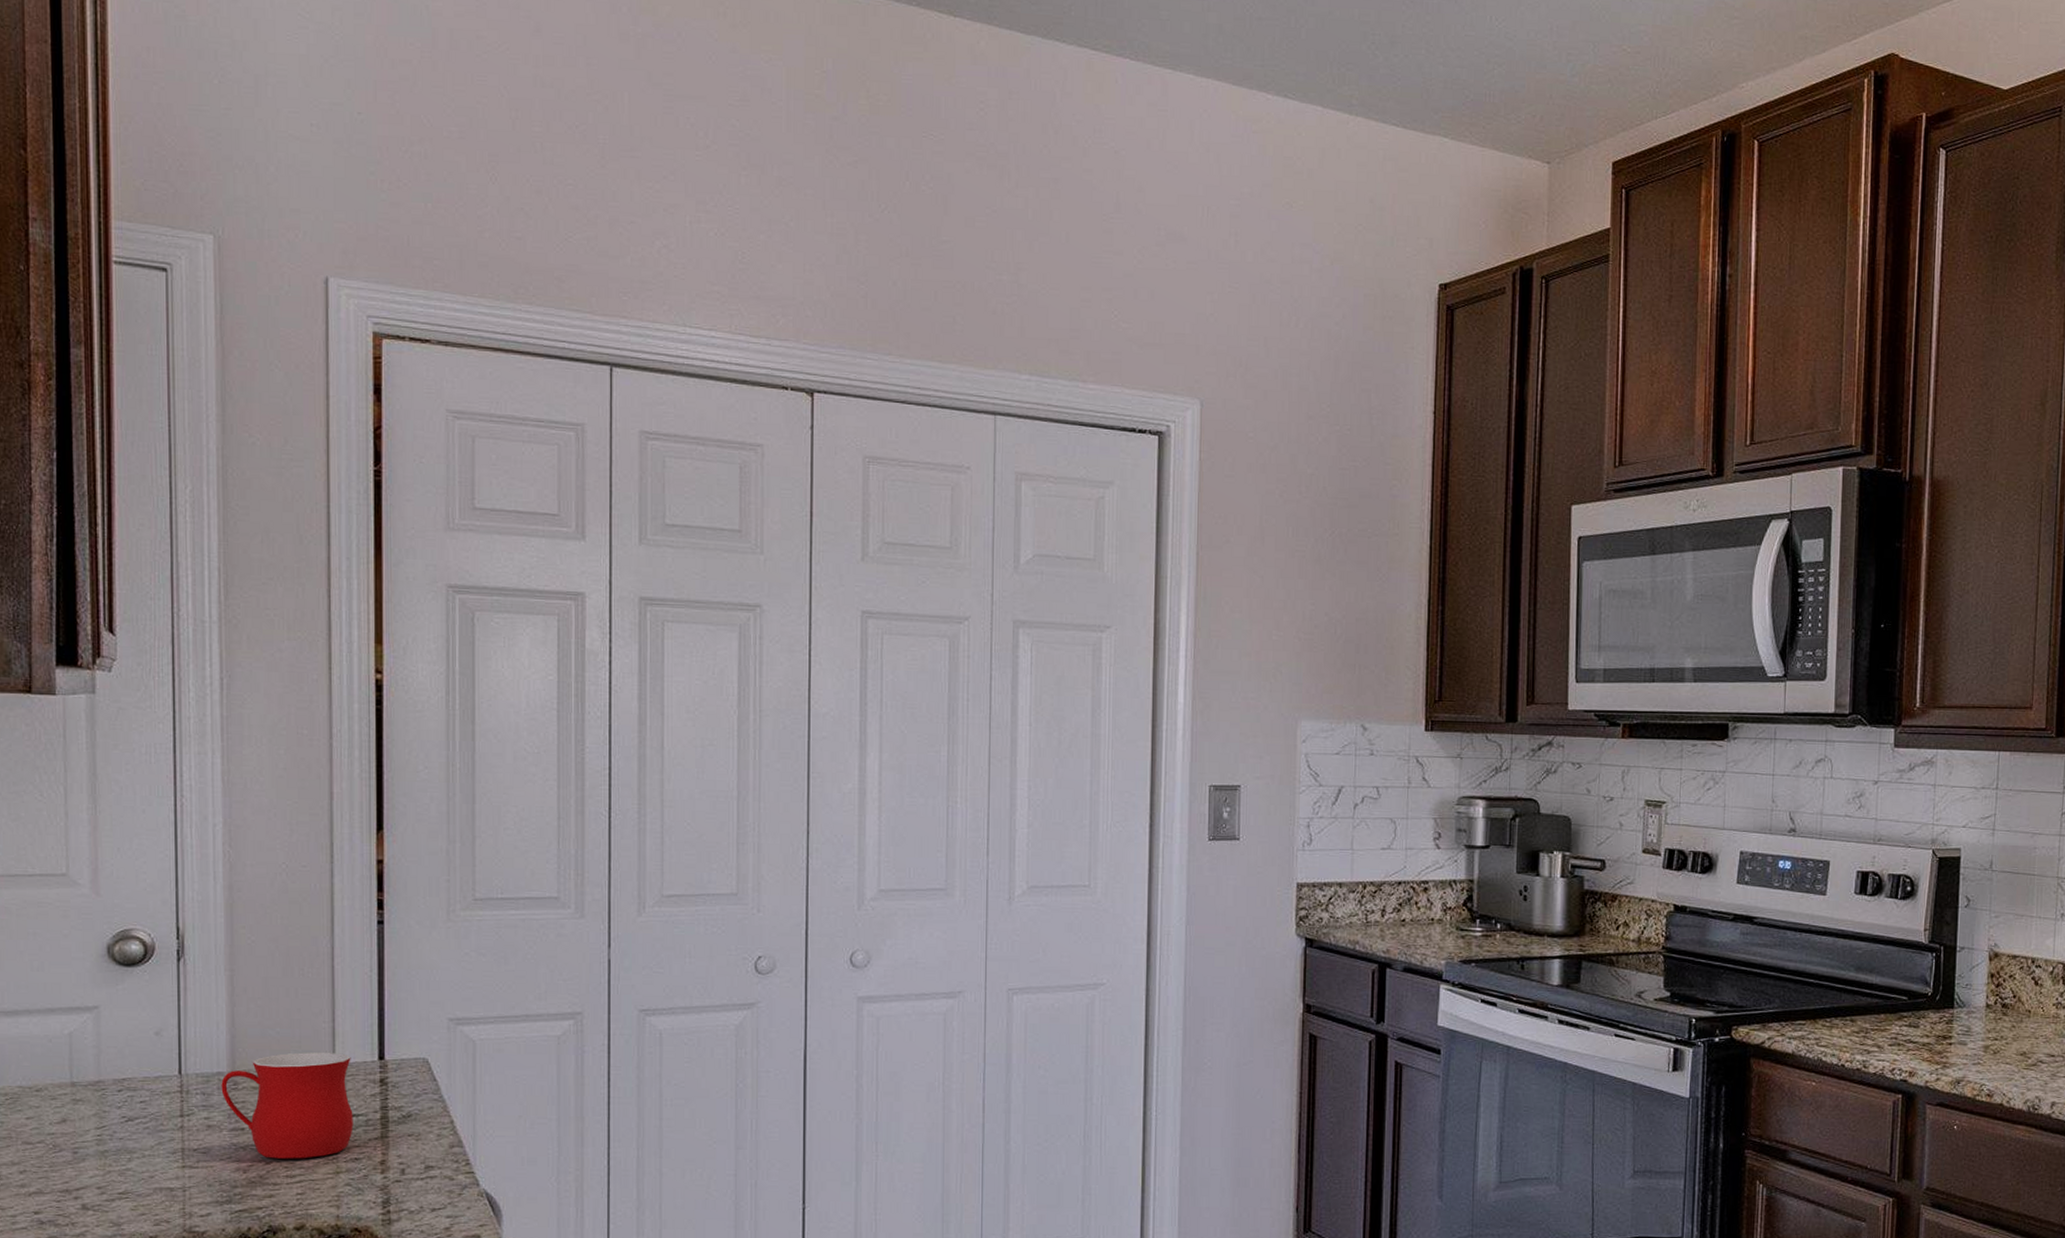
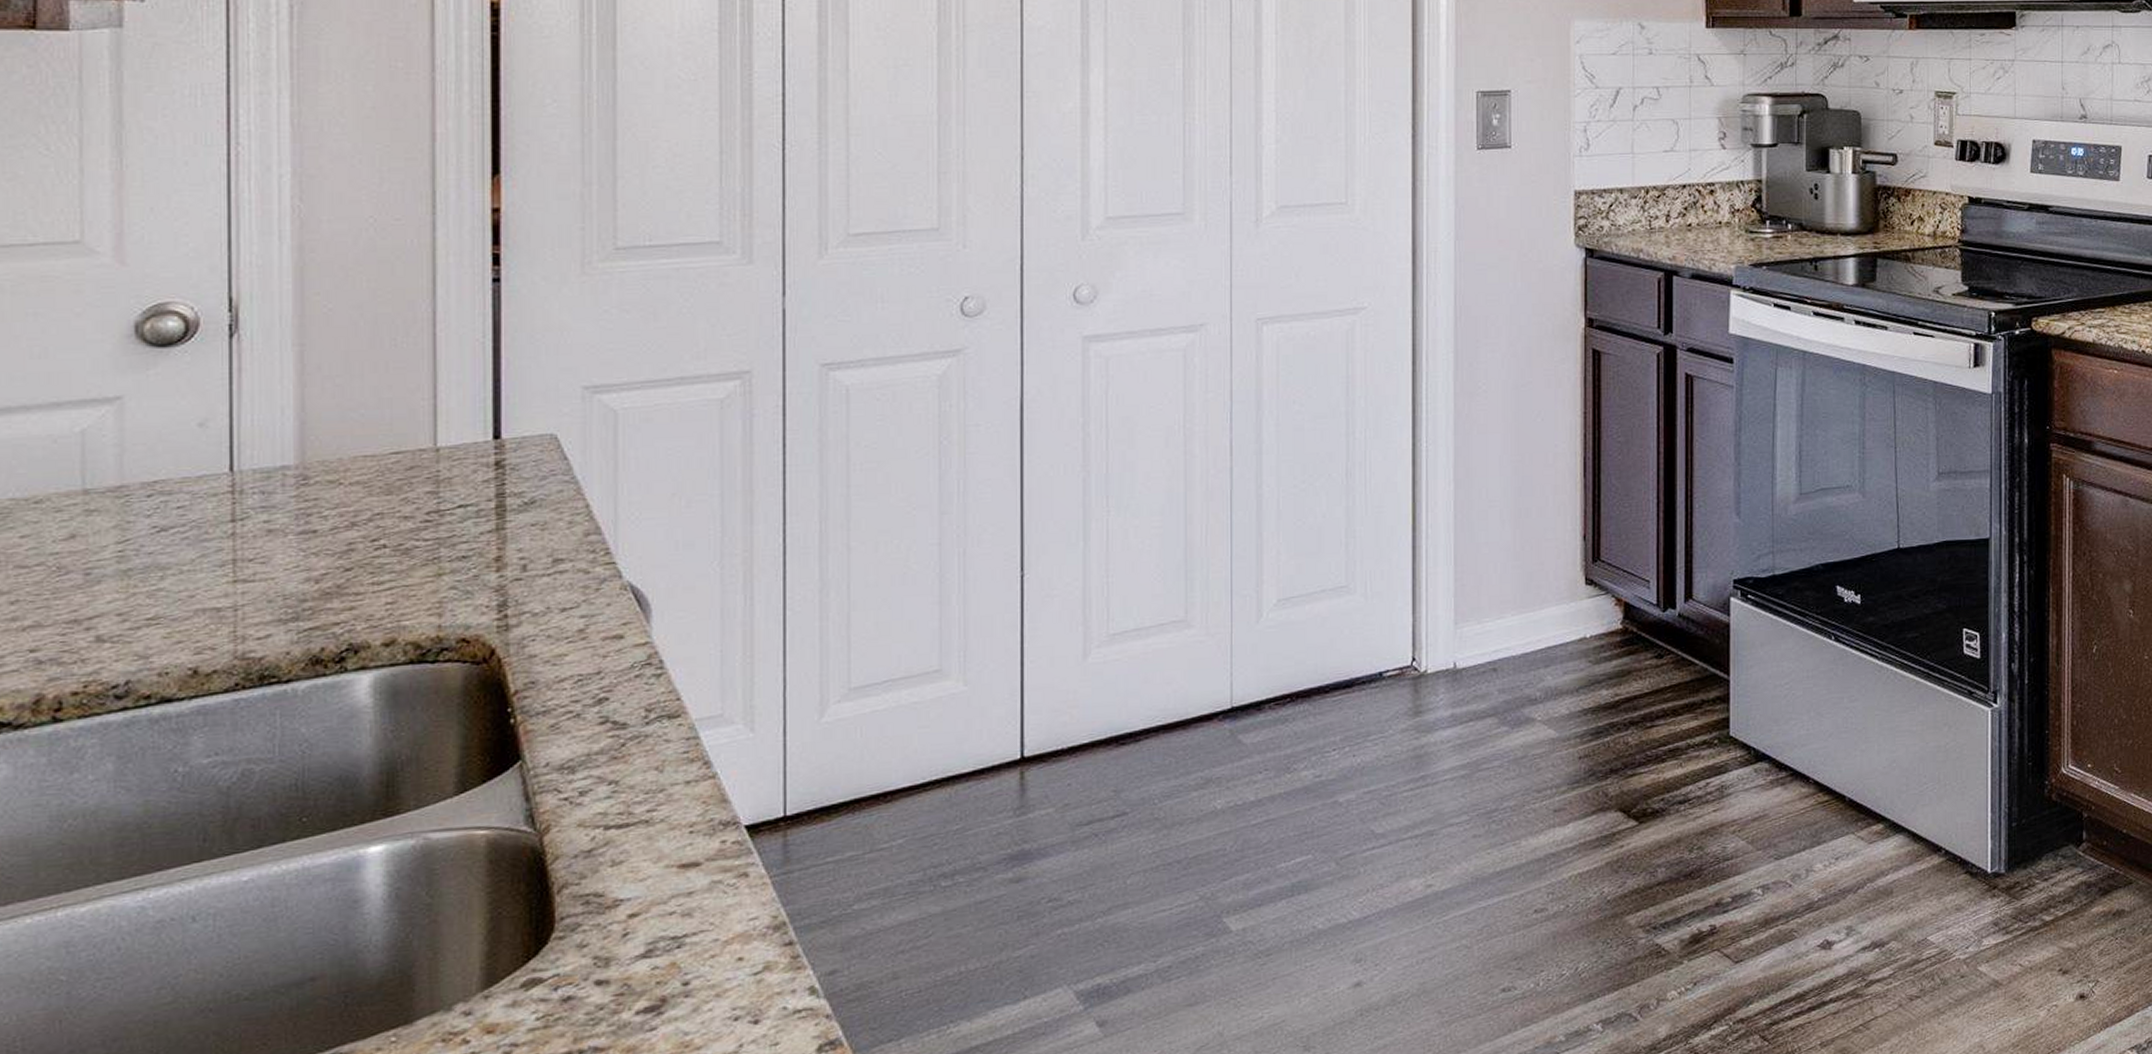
mug: present [221,1052,353,1159] -> none [286,434,460,564]

